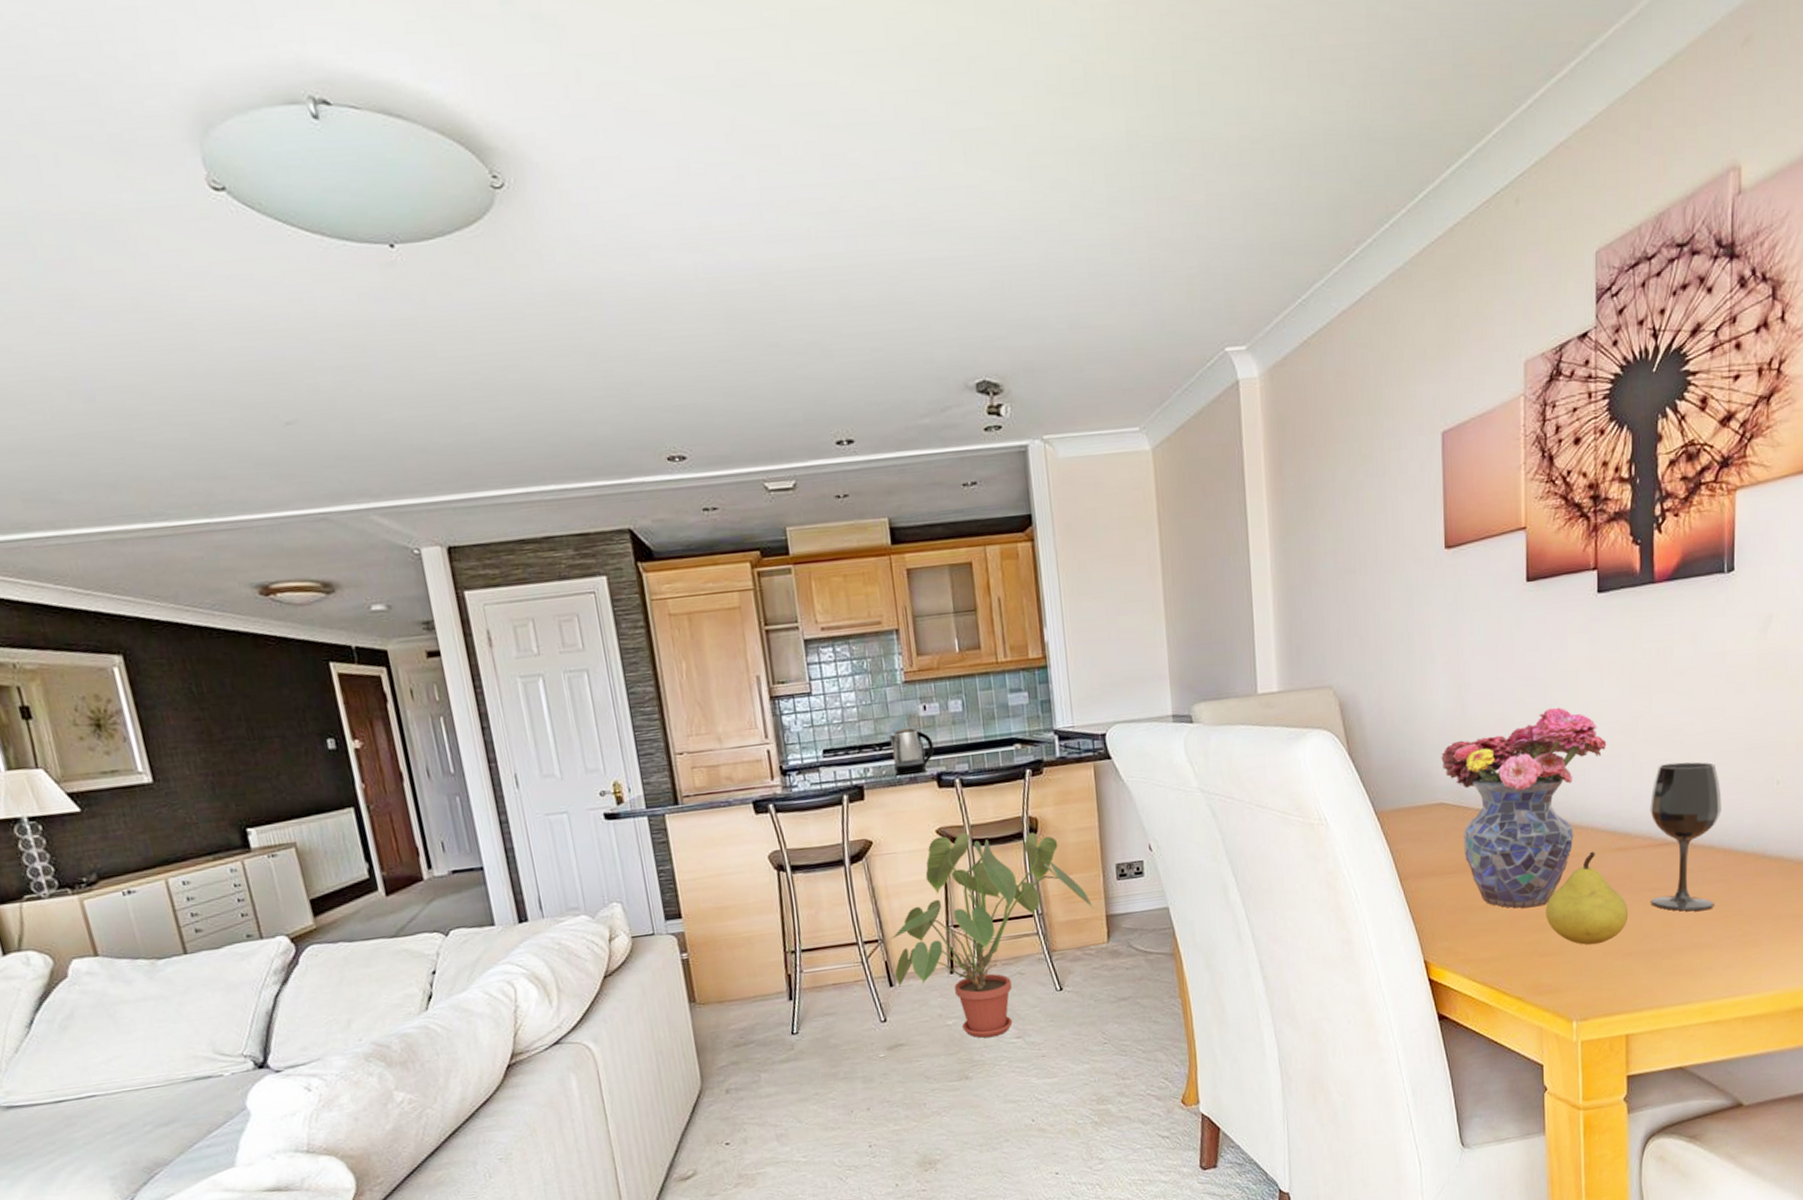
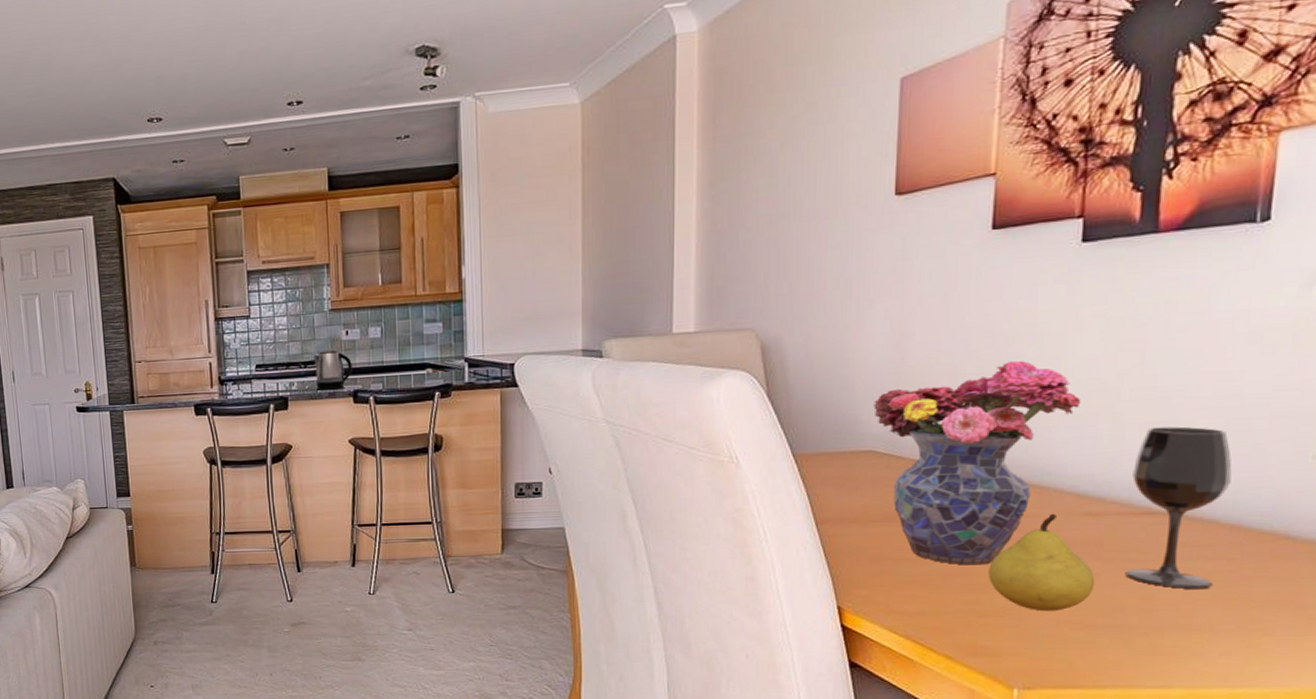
house plant: present [889,832,1096,1038] -> none [301,443,492,627]

